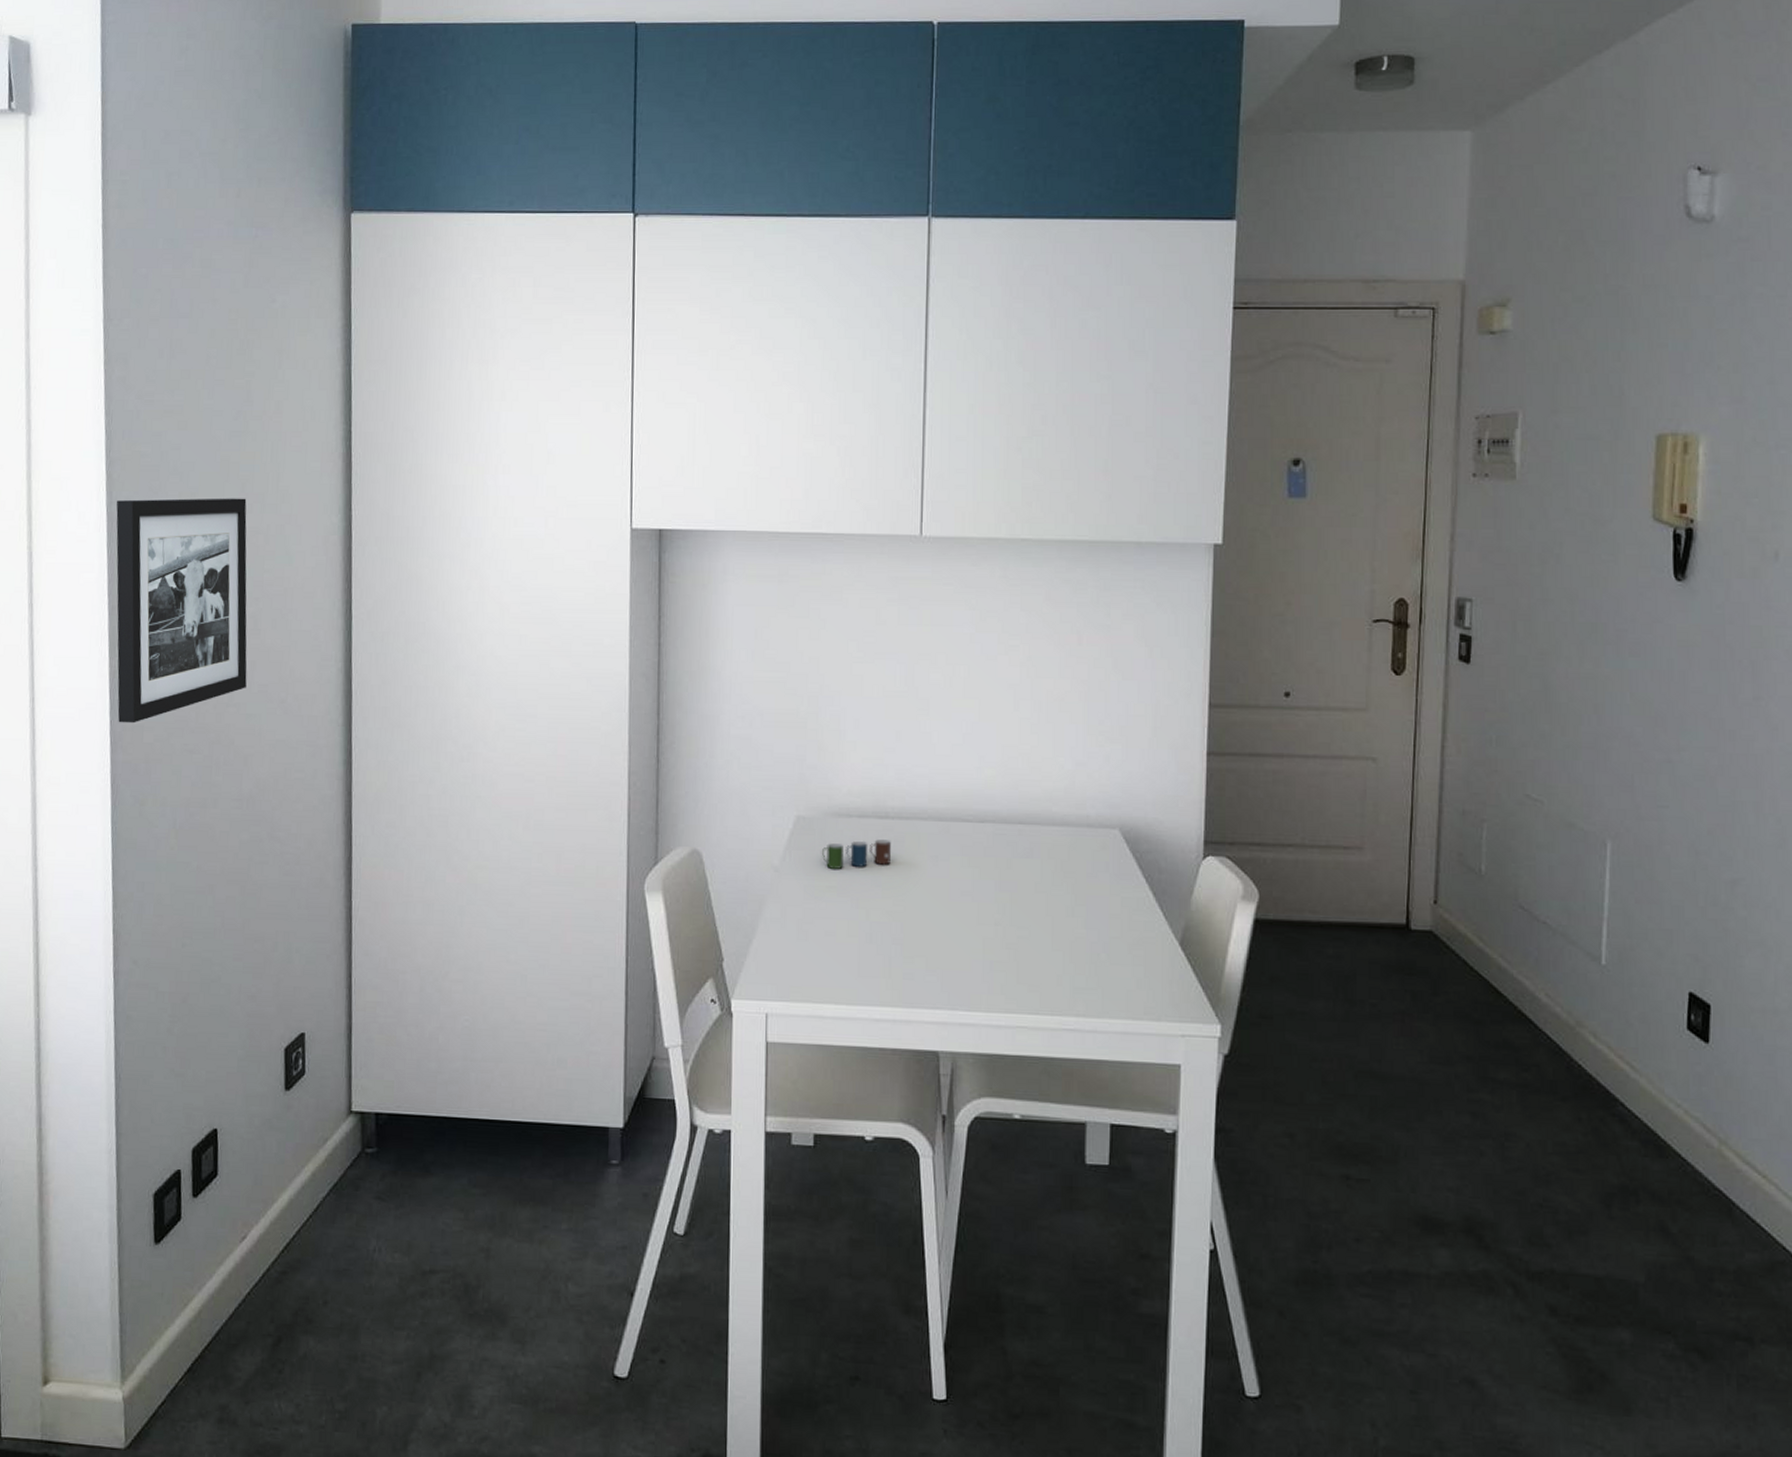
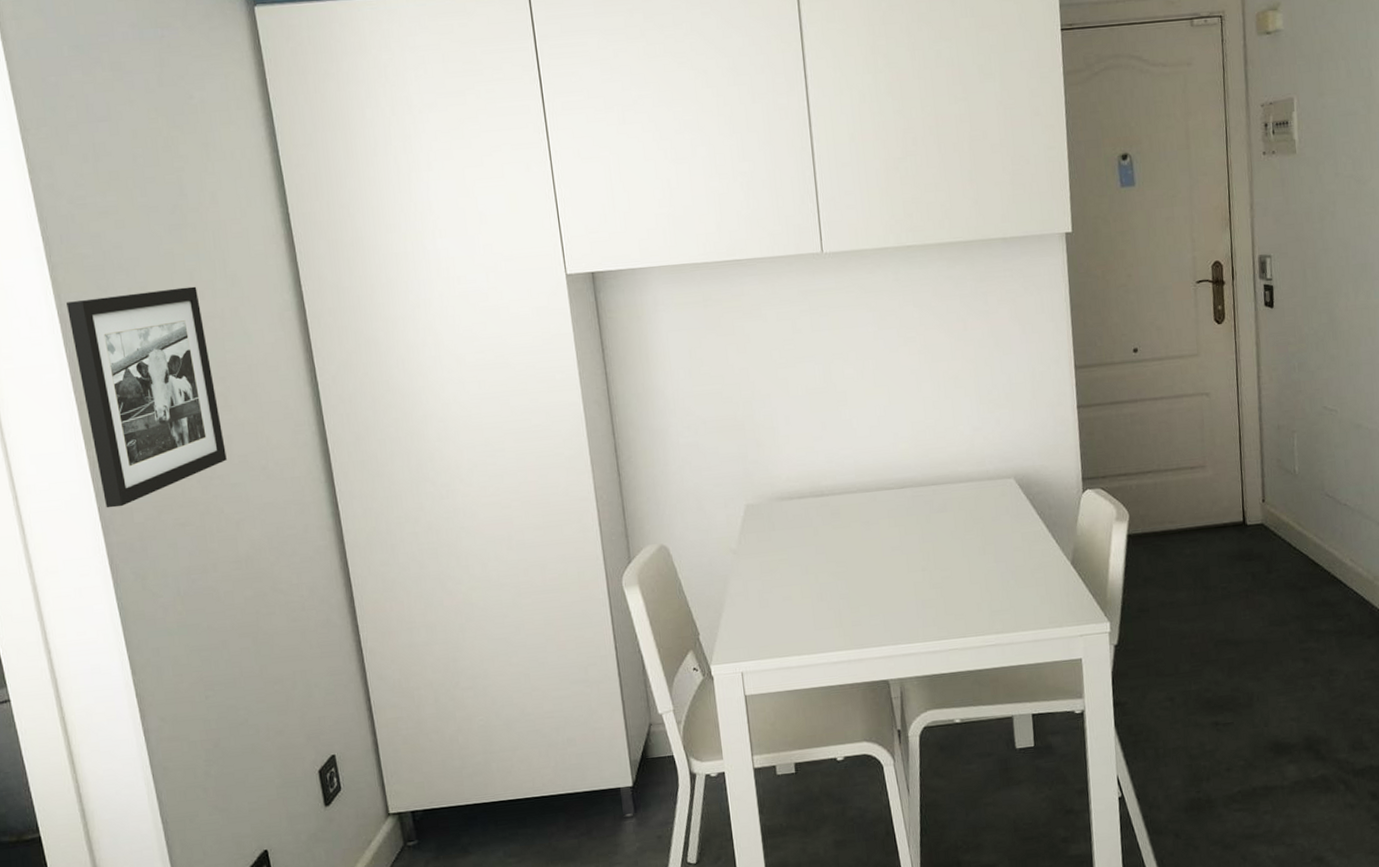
cup: present [821,839,891,869] -> none [771,513,830,545]

